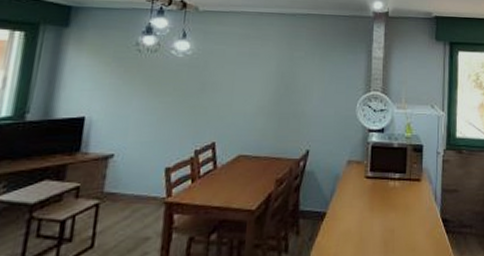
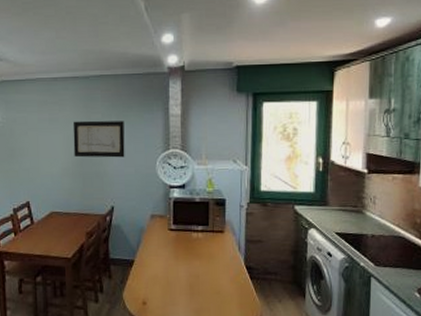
wall art: none [271,57,327,98] -> present [72,120,125,158]

